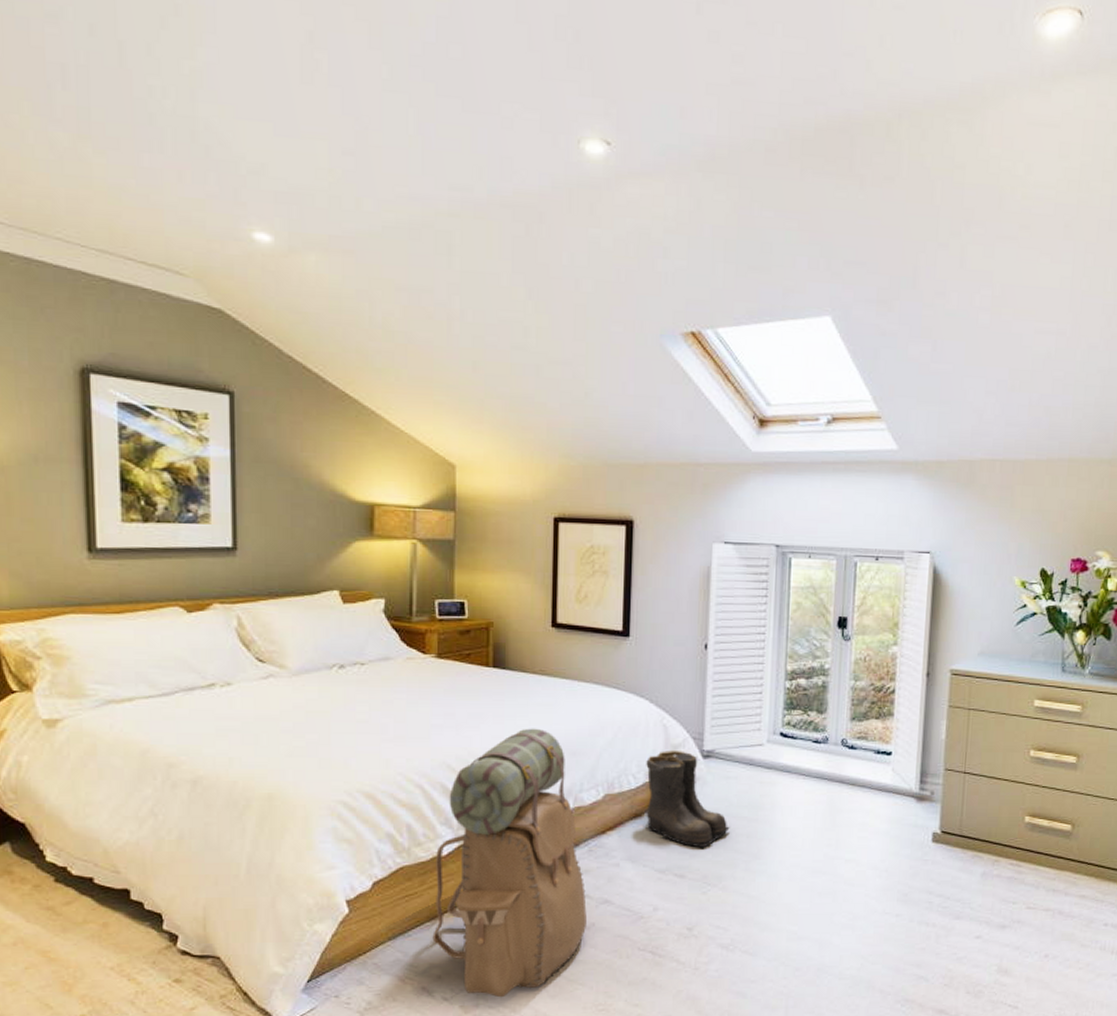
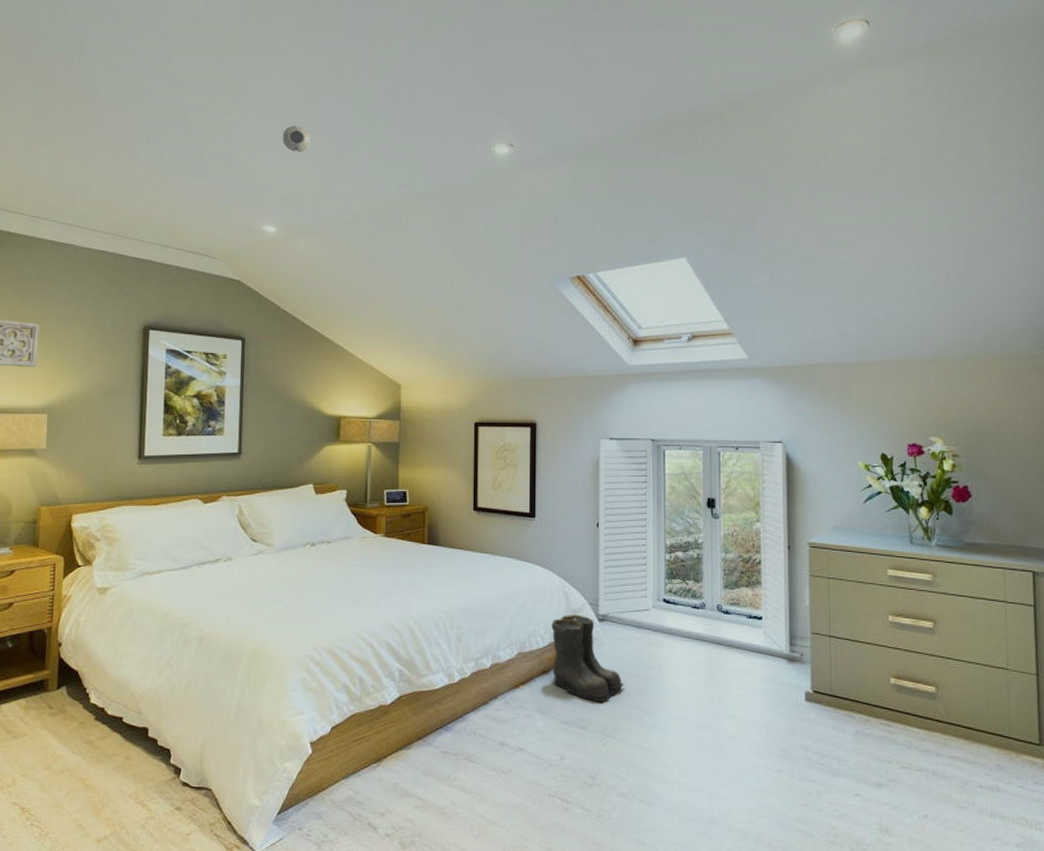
smoke detector: none [275,83,319,127] -> present [282,125,311,153]
backpack: present [432,728,587,998] -> none [378,595,504,836]

